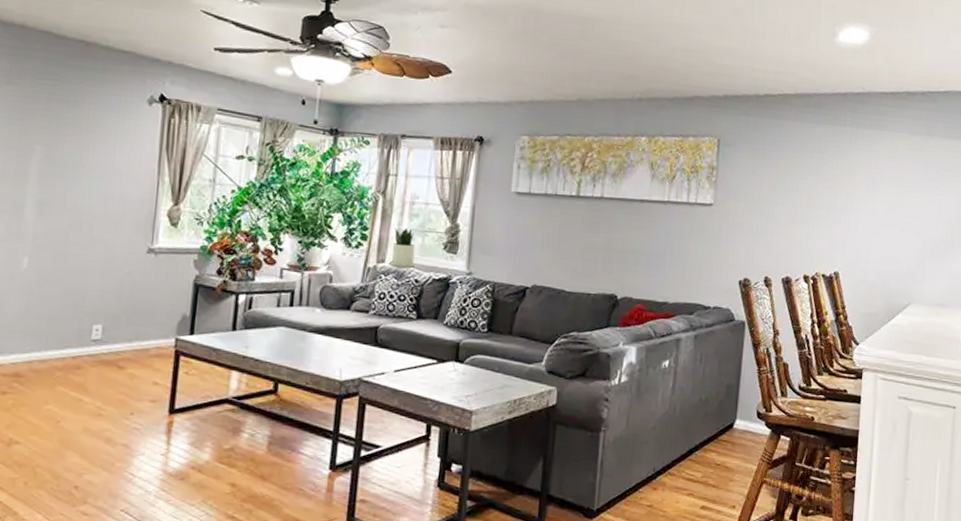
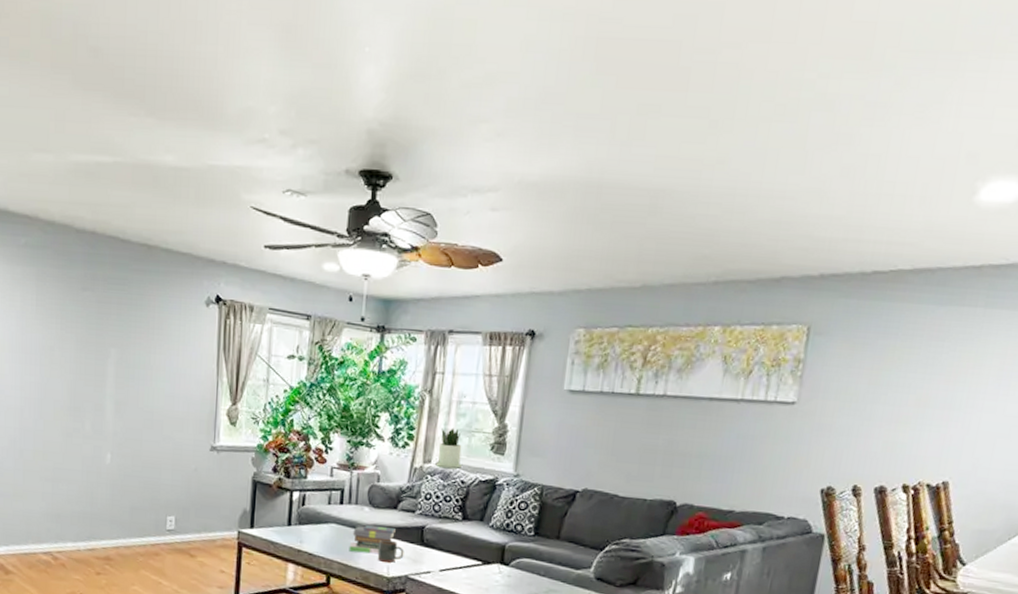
books: none [298,327,349,357] -> present [349,525,396,555]
mug: none [329,341,358,365] -> present [377,539,404,563]

